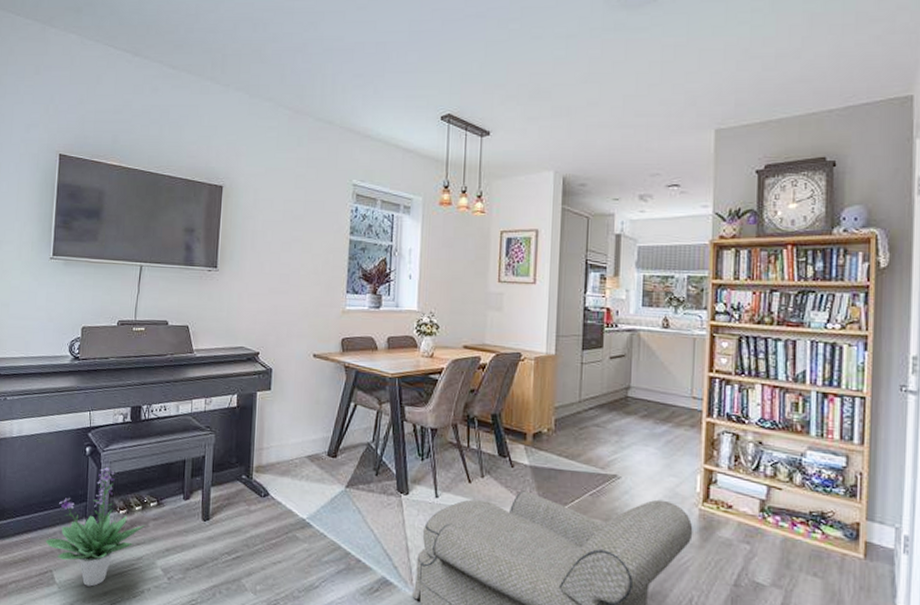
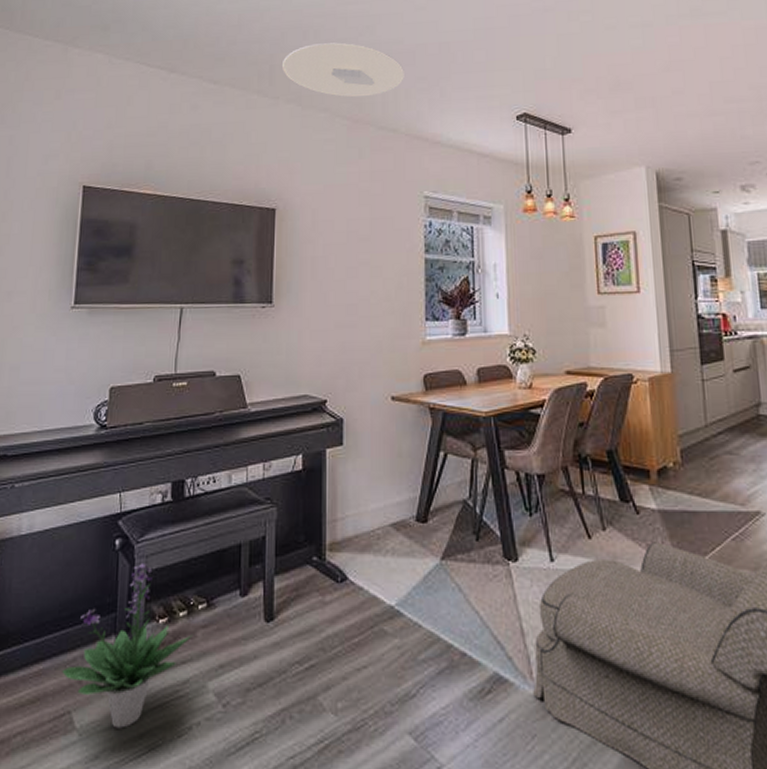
ceiling light: none [234,36,343,89] -> present [283,42,404,98]

